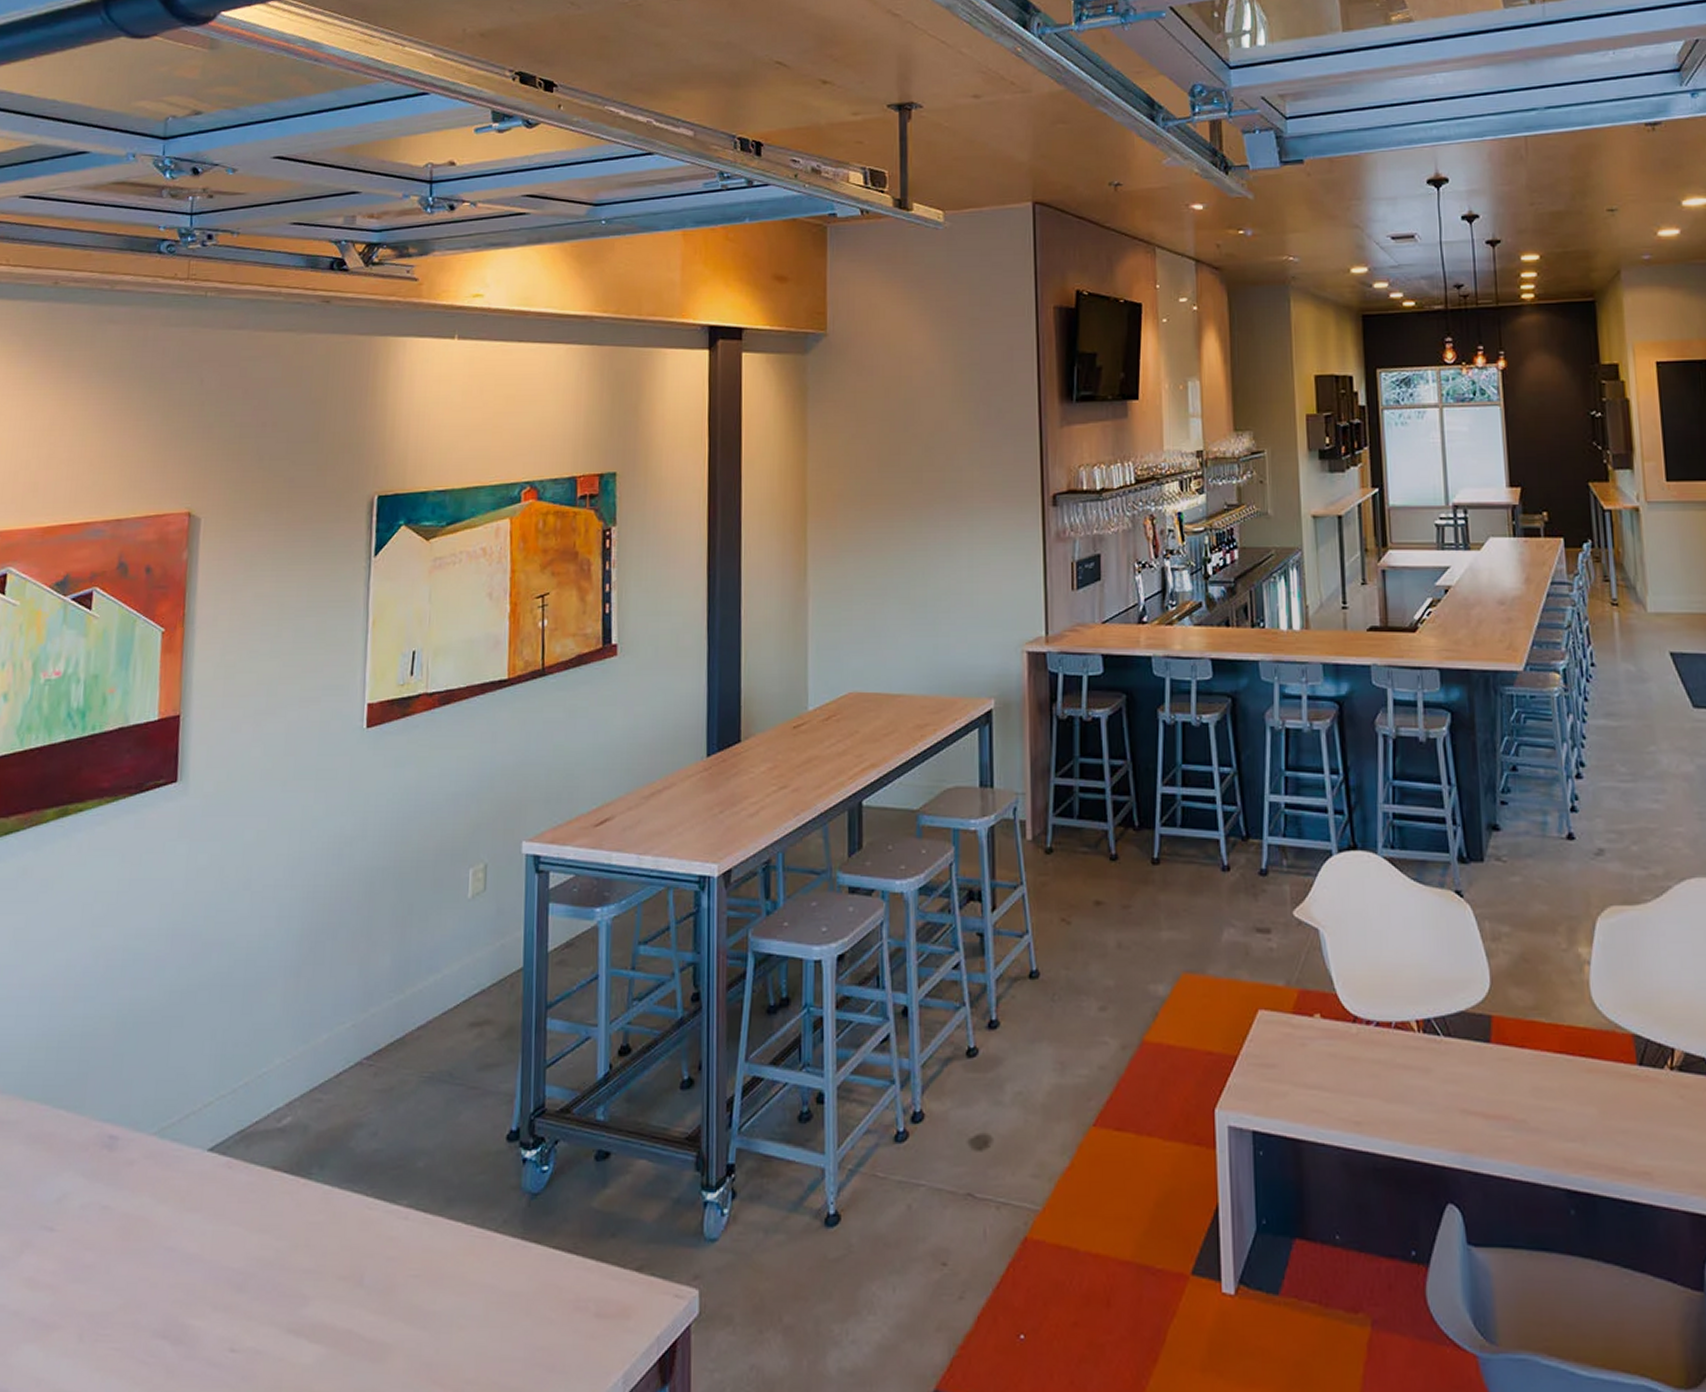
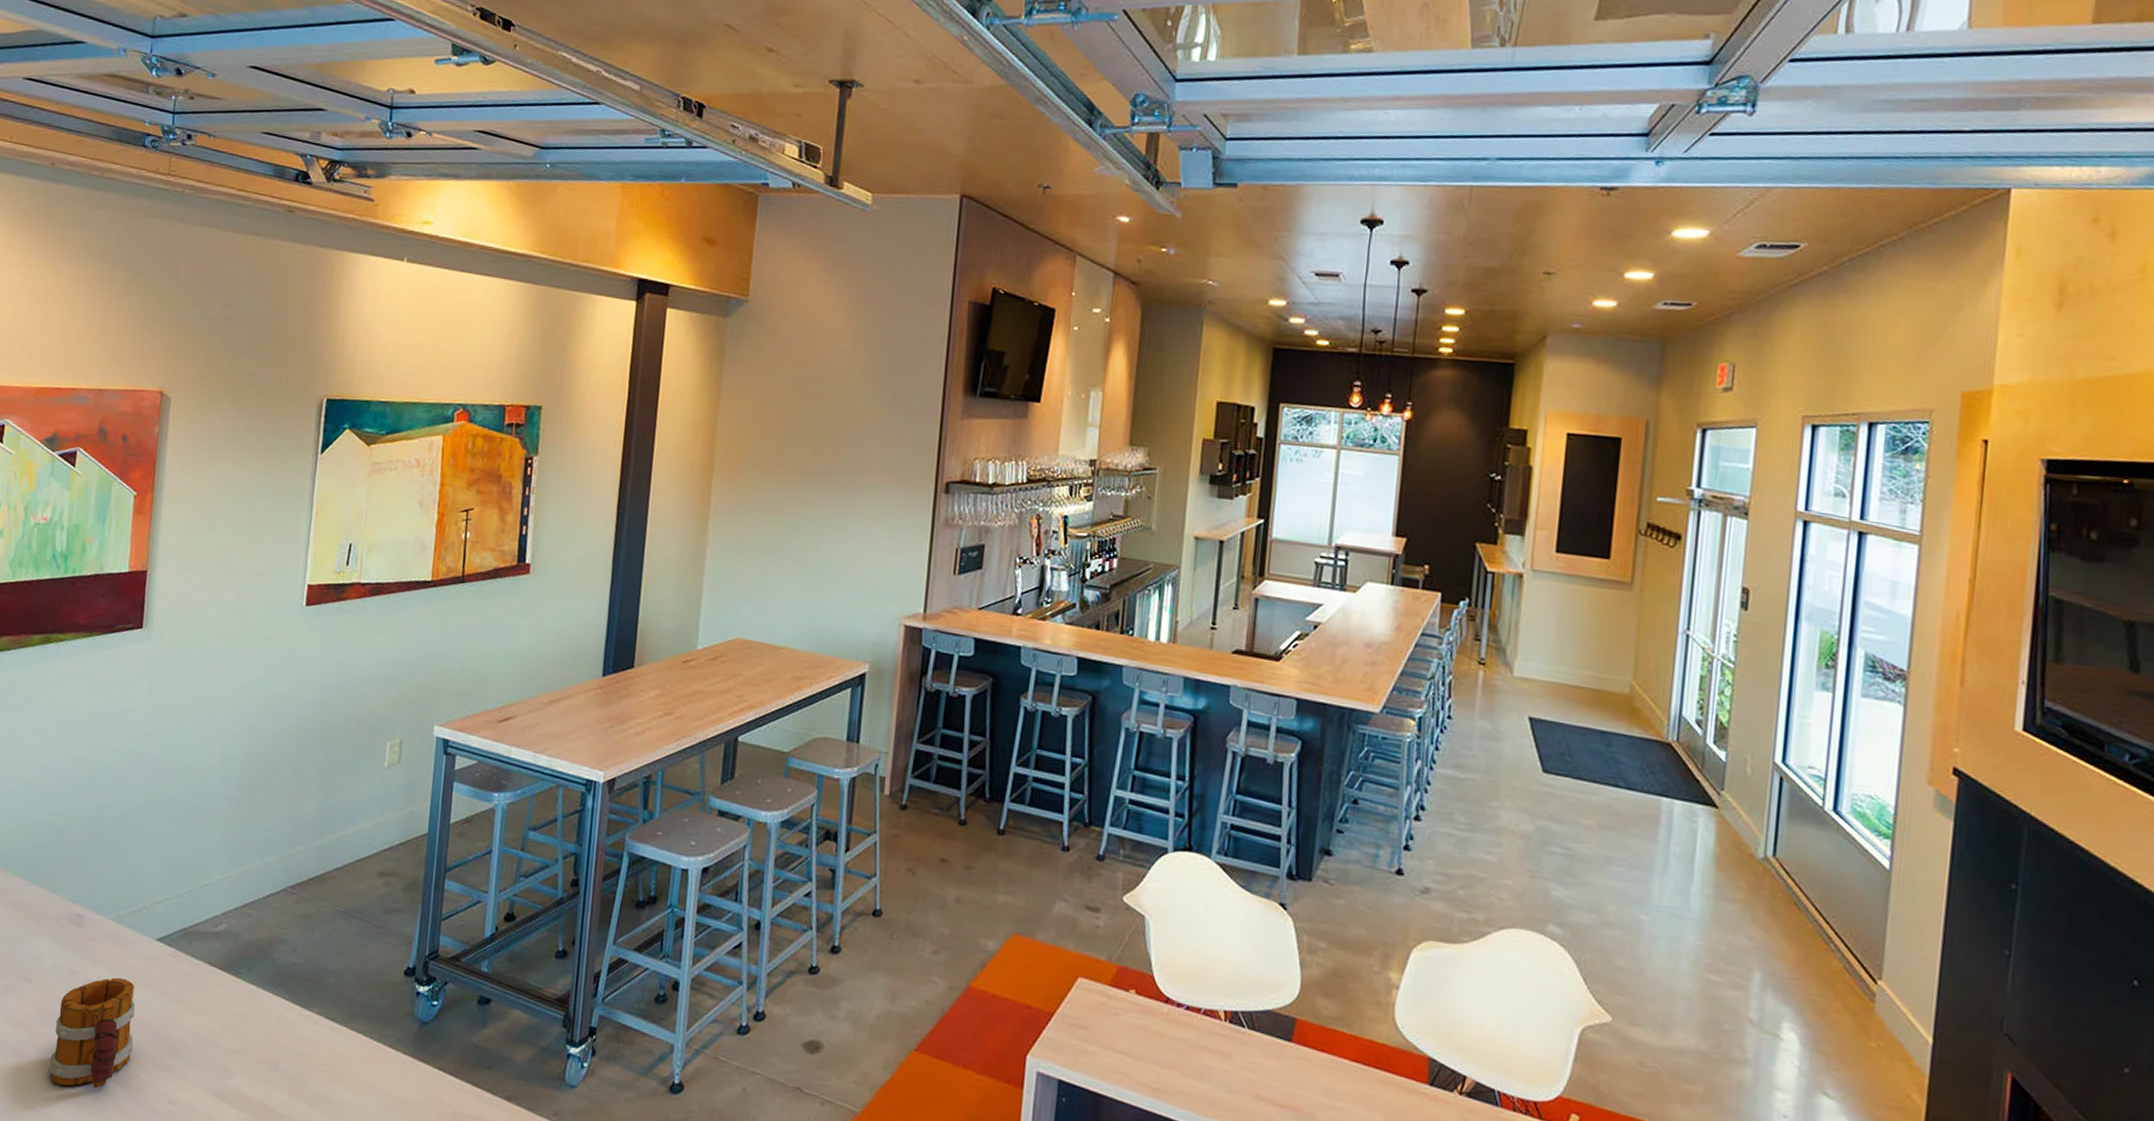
mug: none [80,1206,185,1355] -> present [49,977,136,1088]

